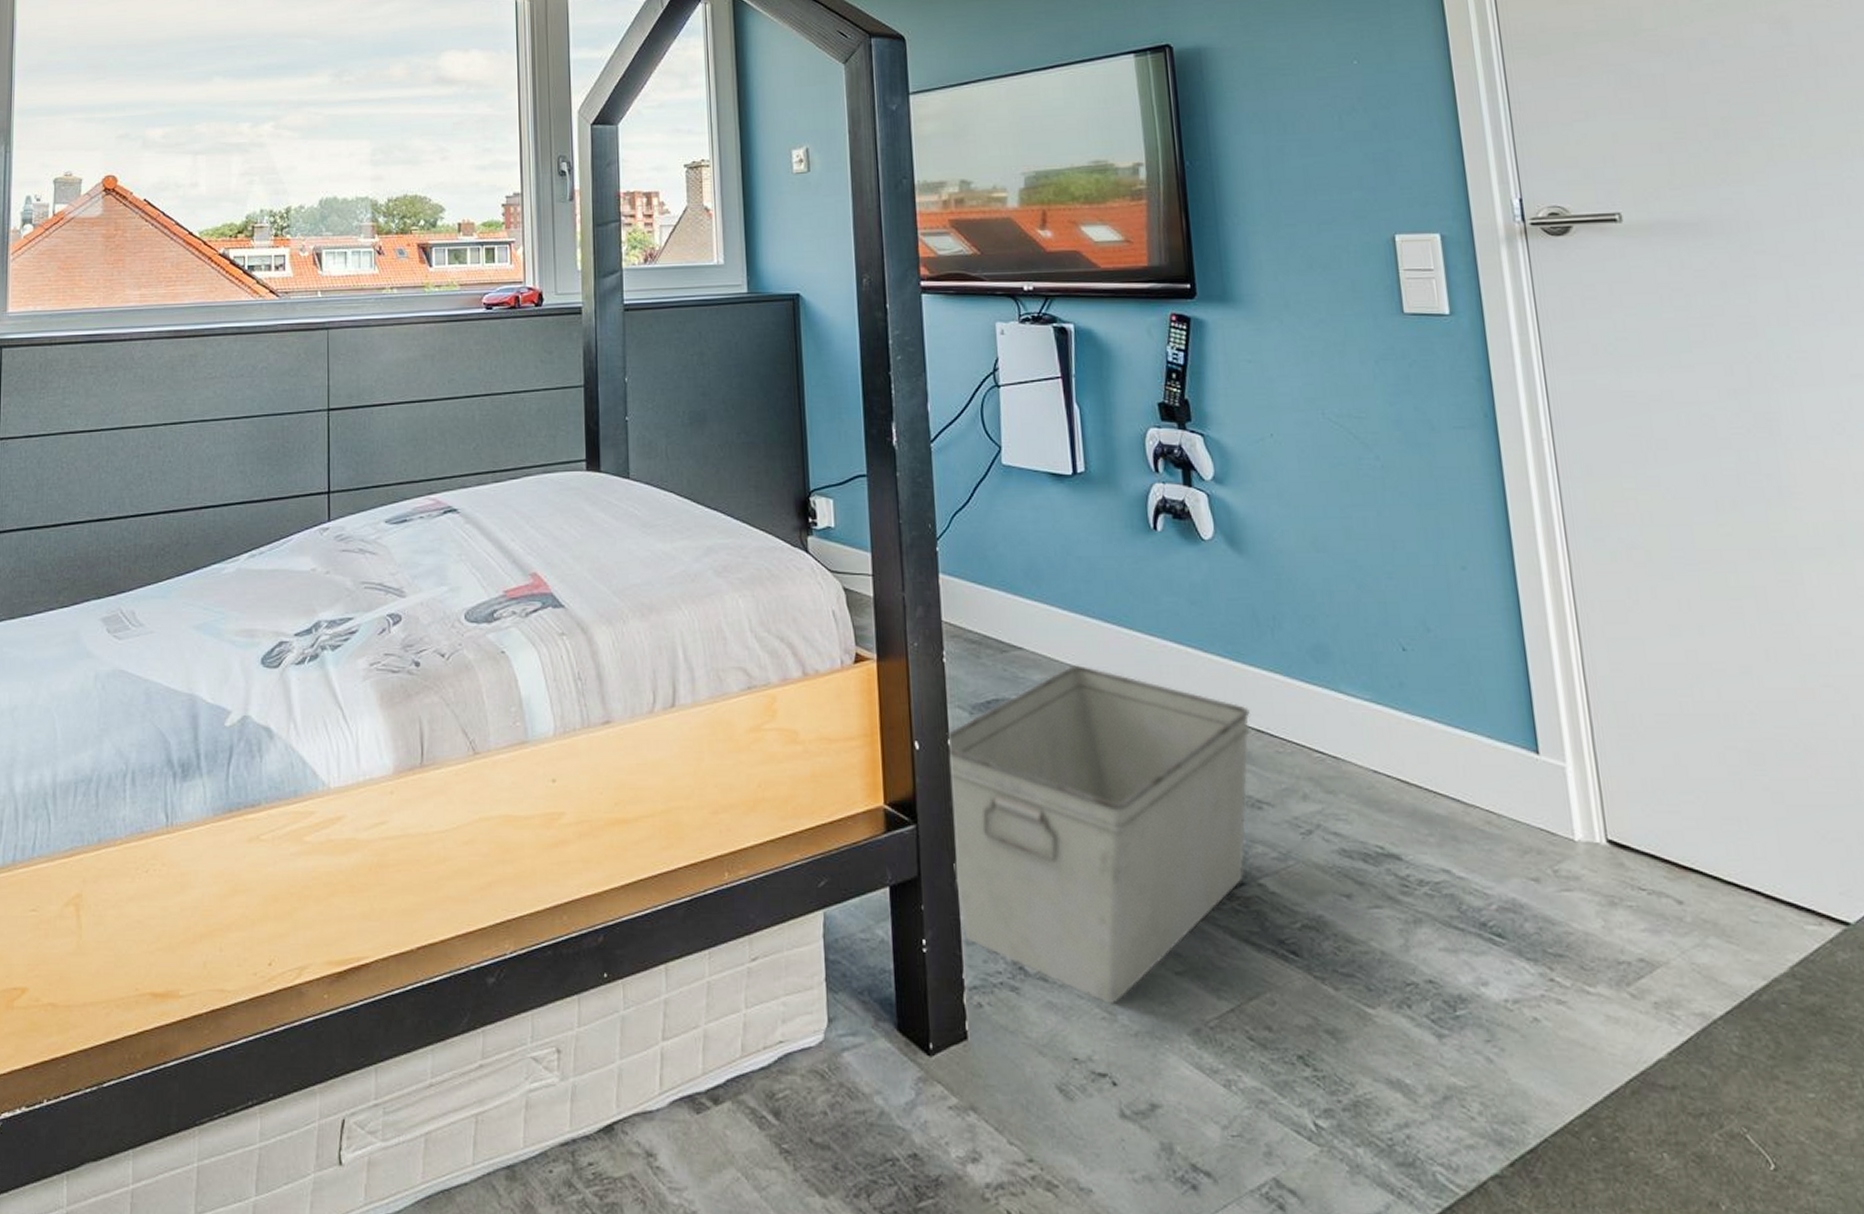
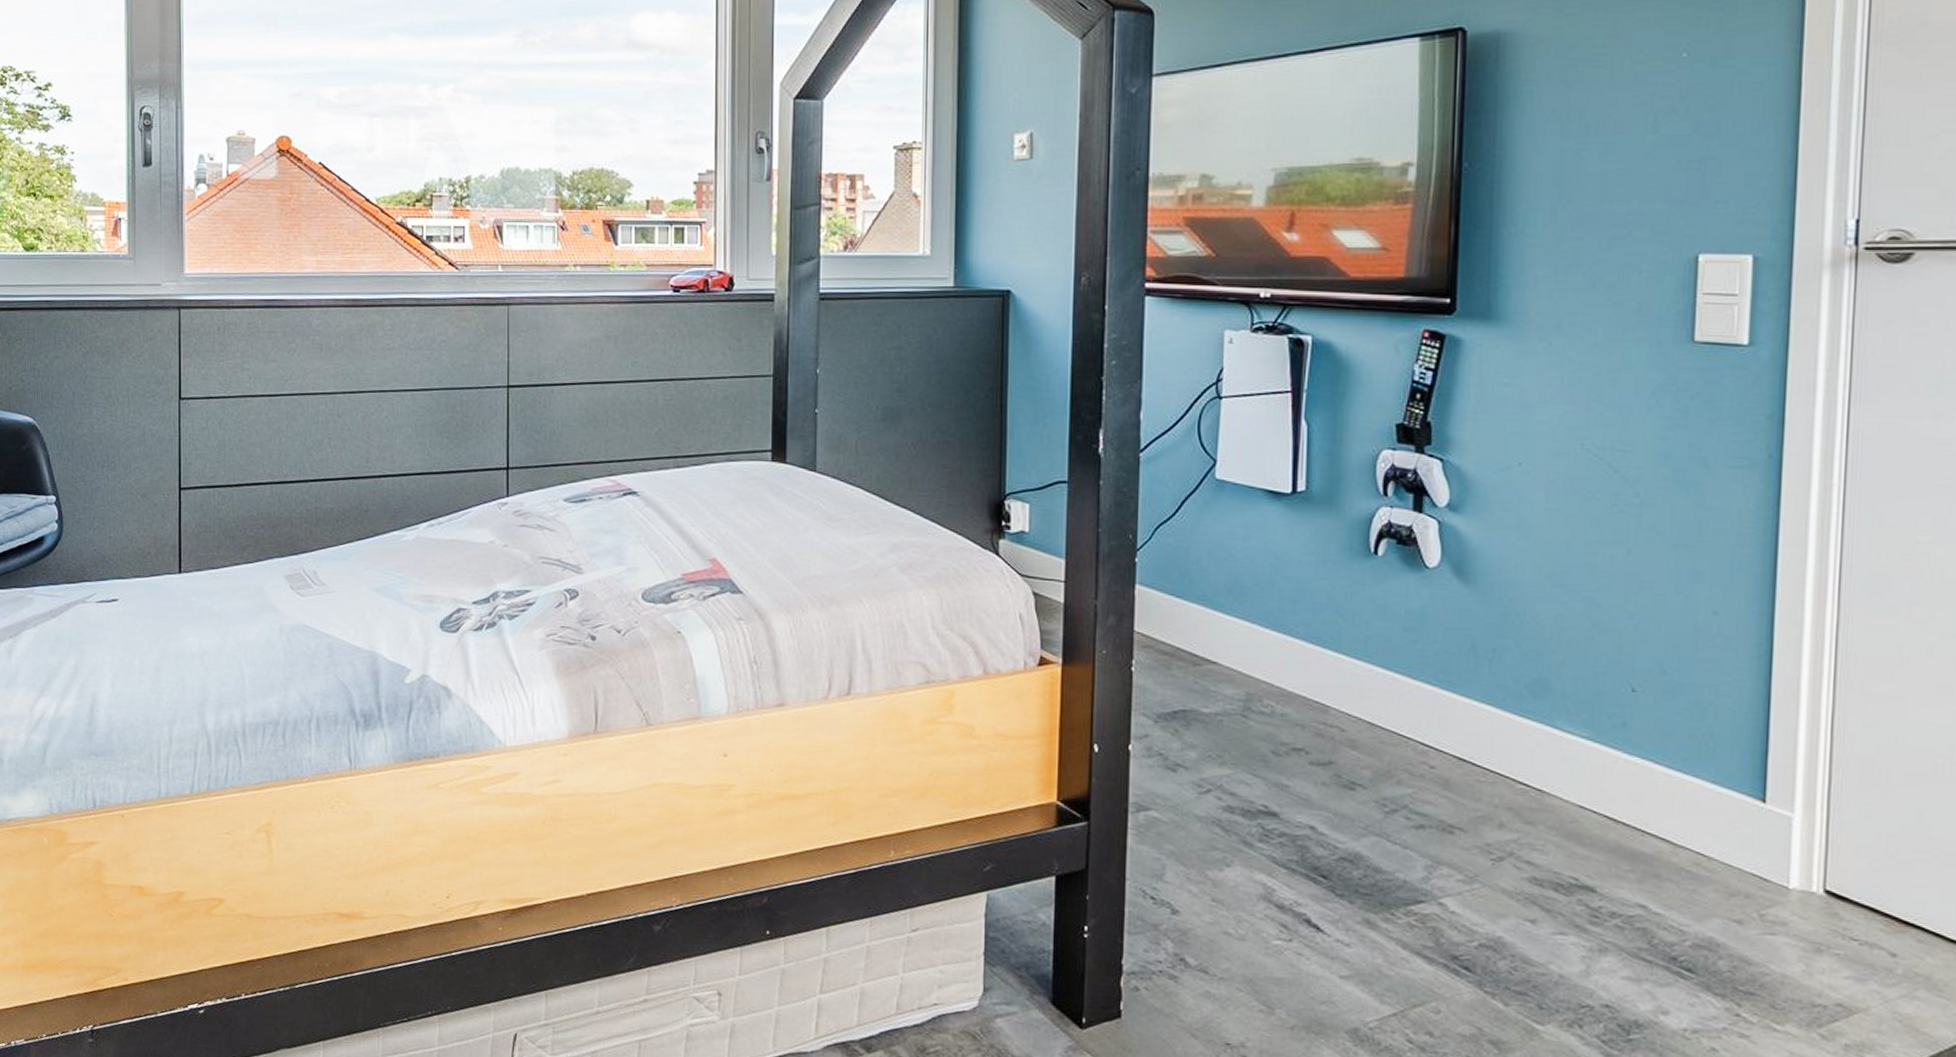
storage bin: present [946,665,1252,1004] -> none [1123,683,1454,999]

